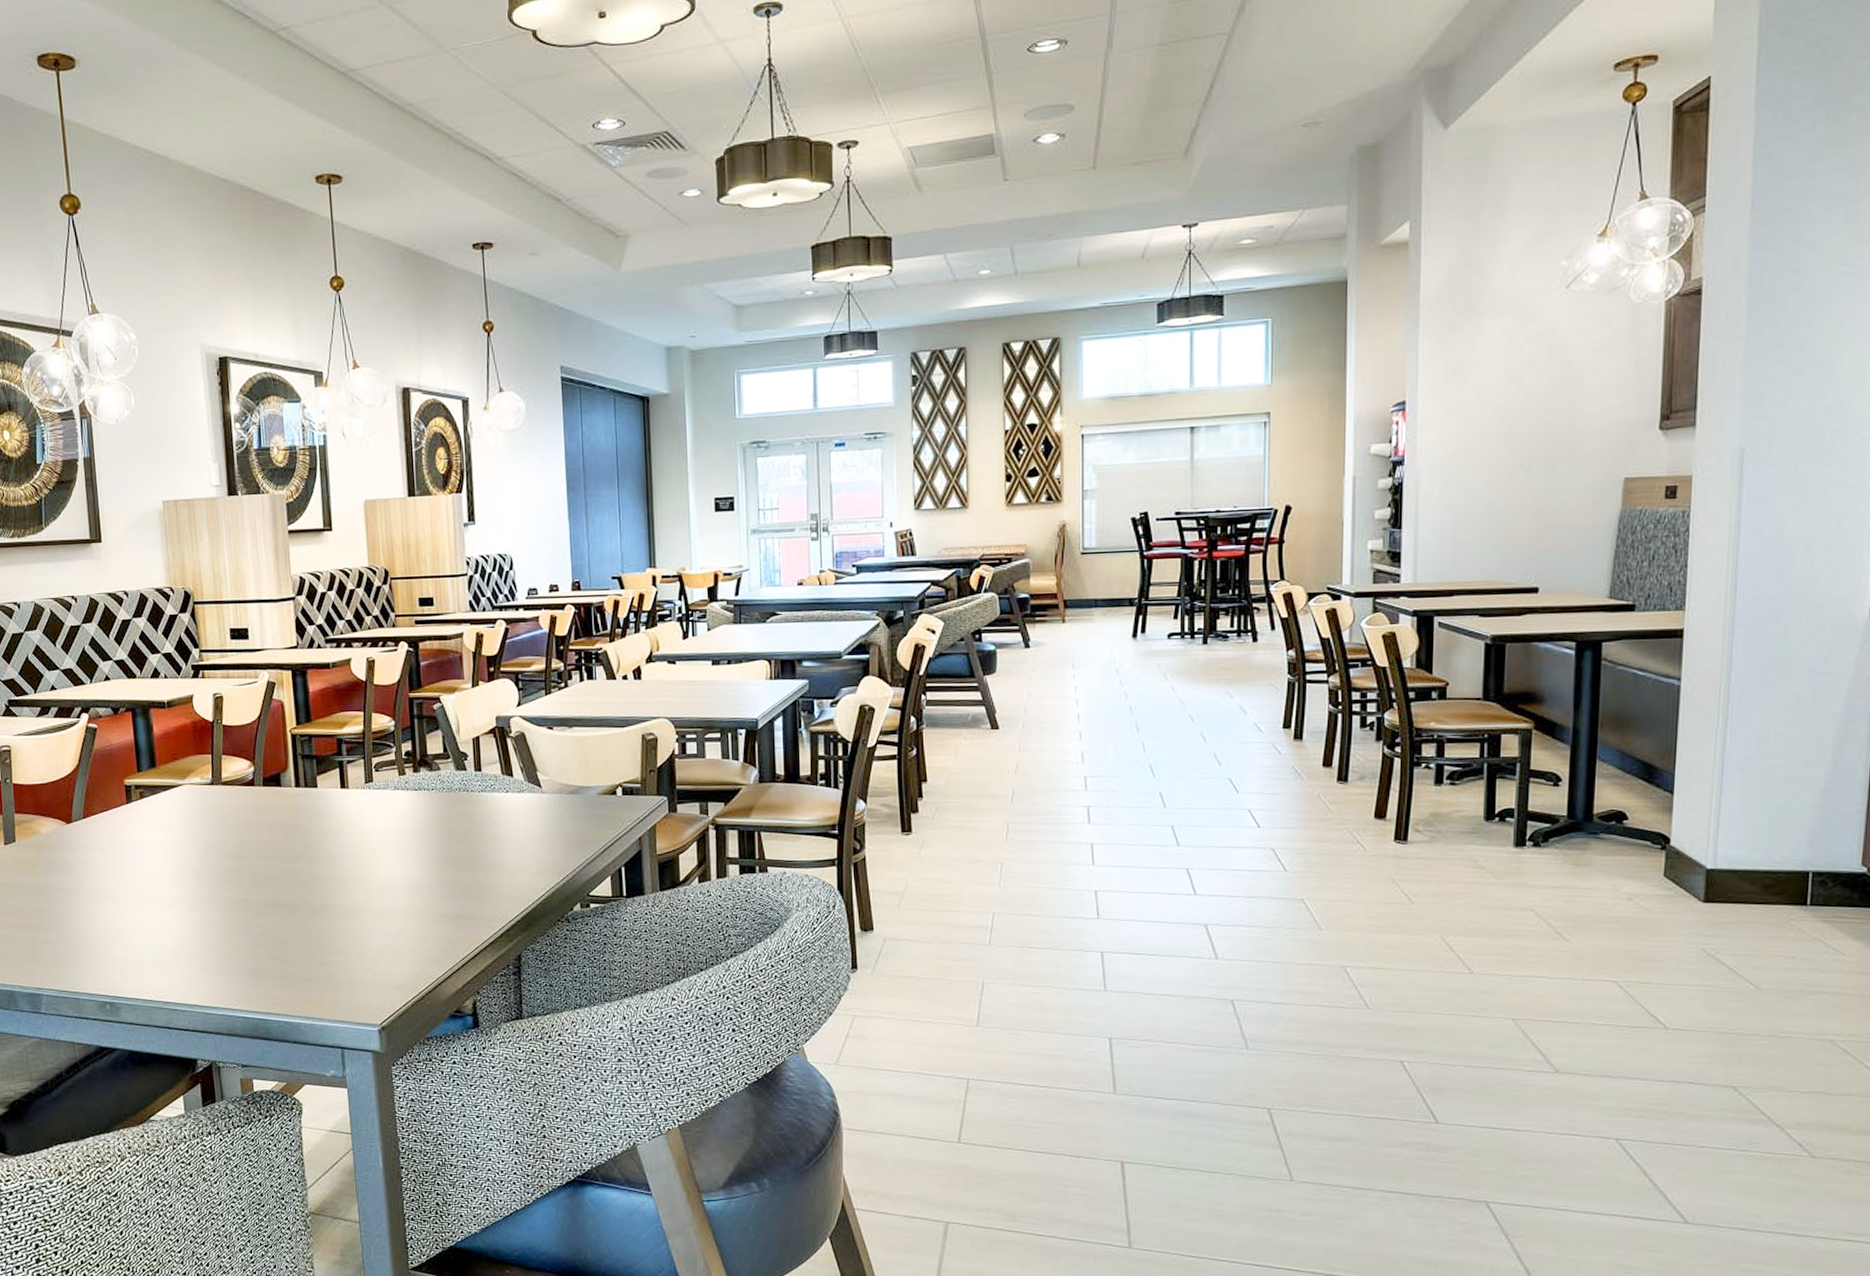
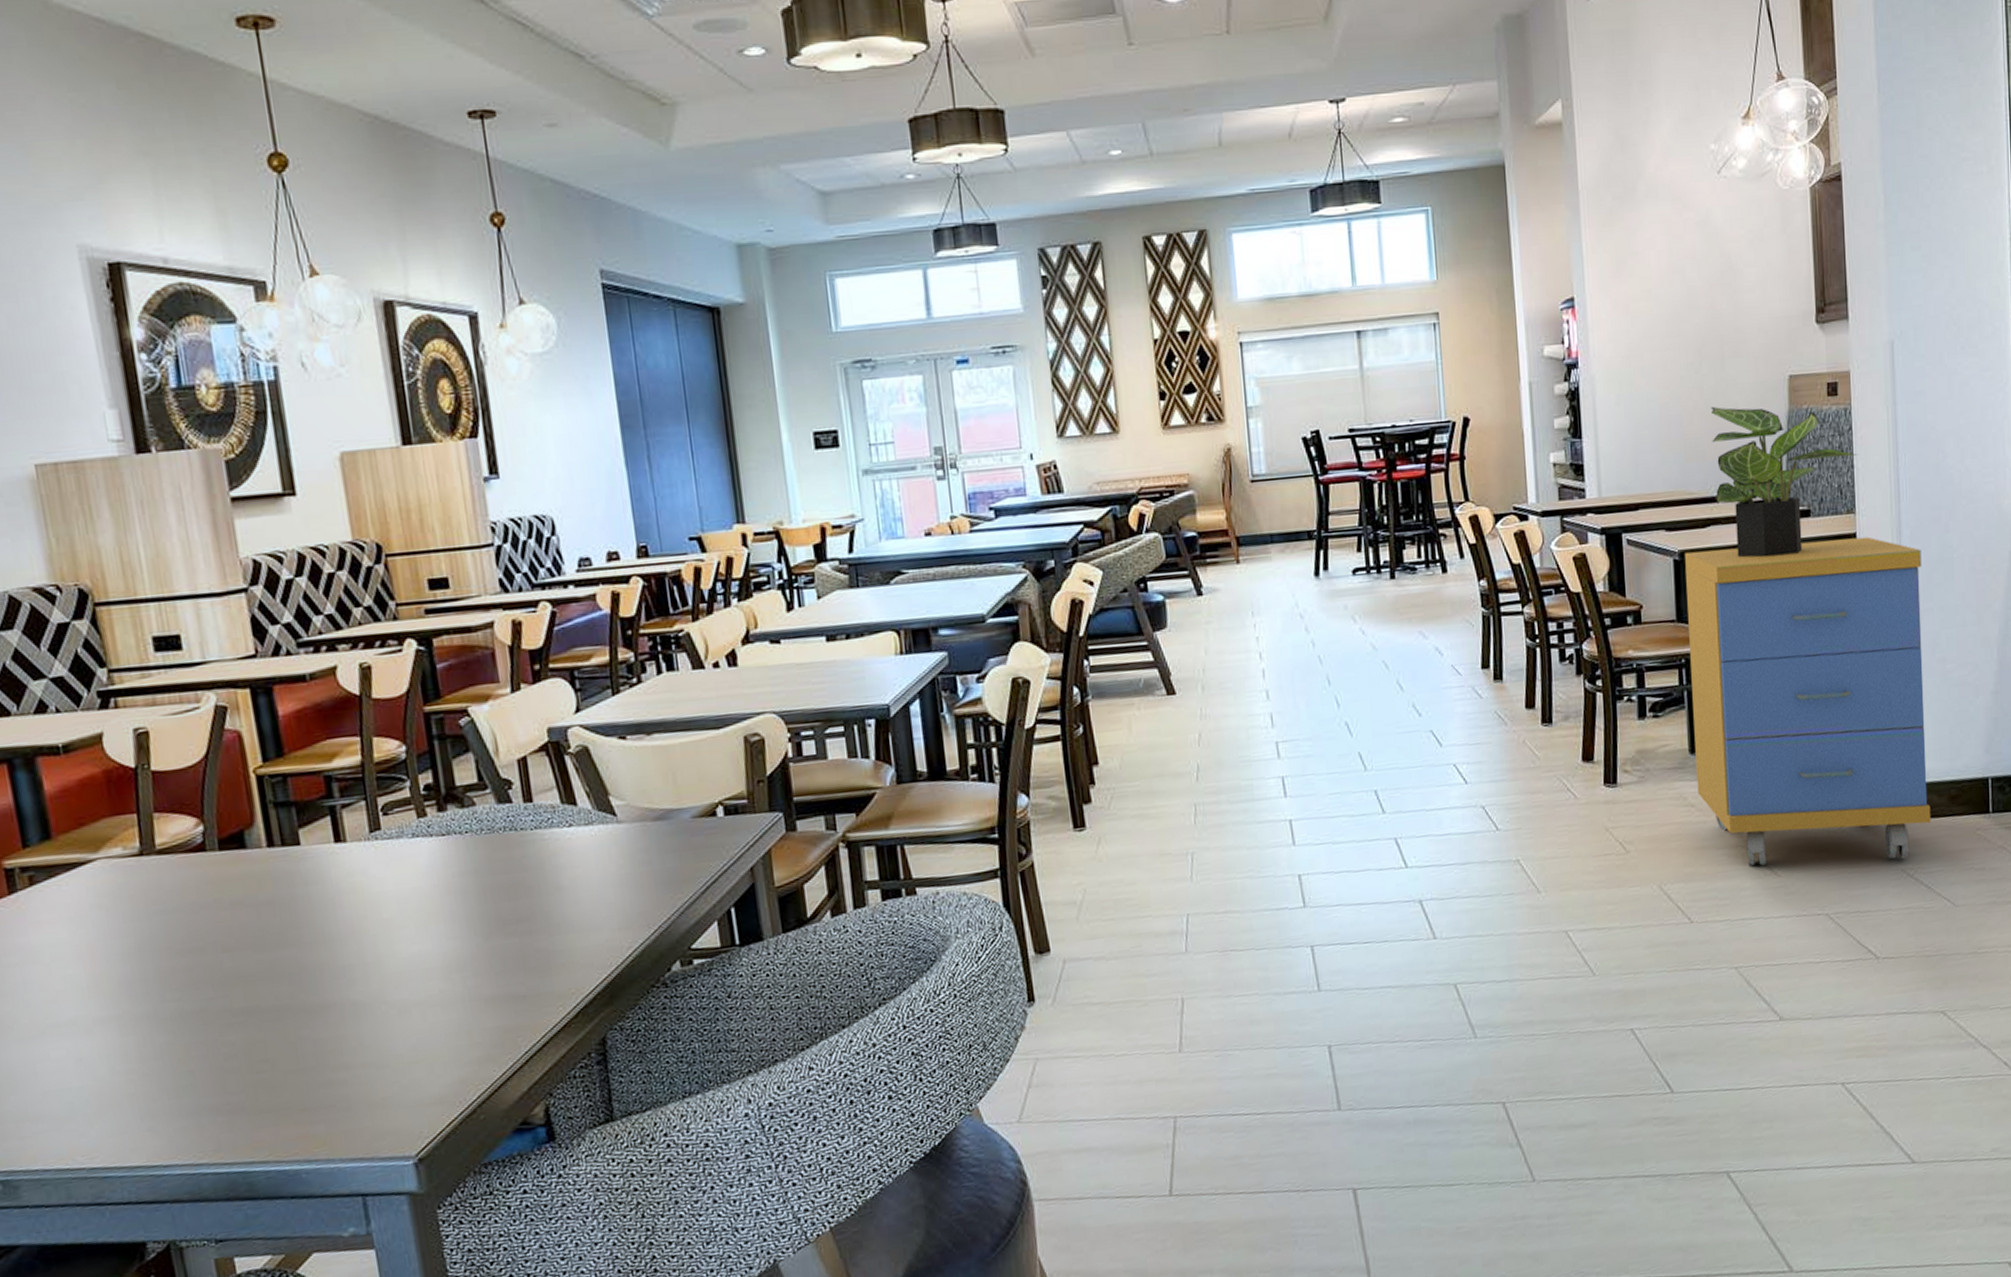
storage cabinet: none [1489,633,1755,939] -> present [1685,536,1931,866]
potted plant: none [1534,505,1695,646] -> present [1710,407,1859,558]

